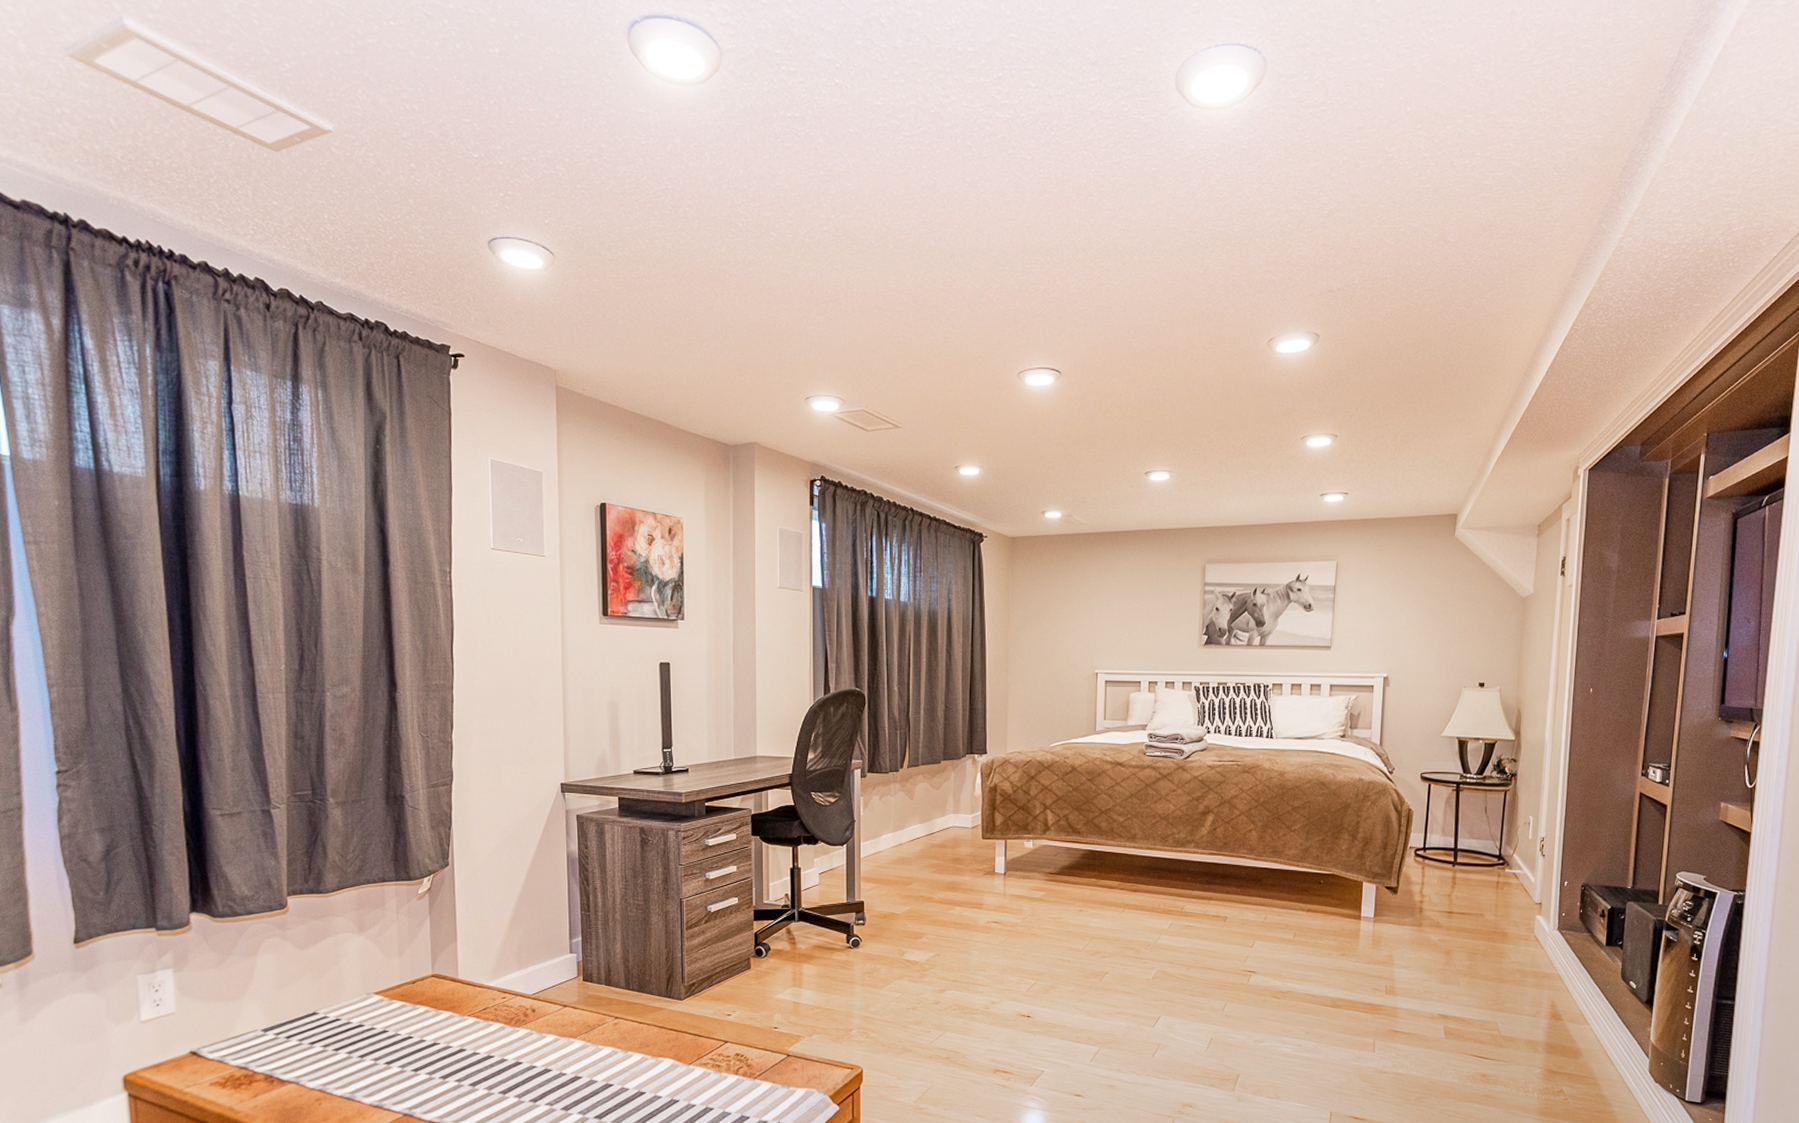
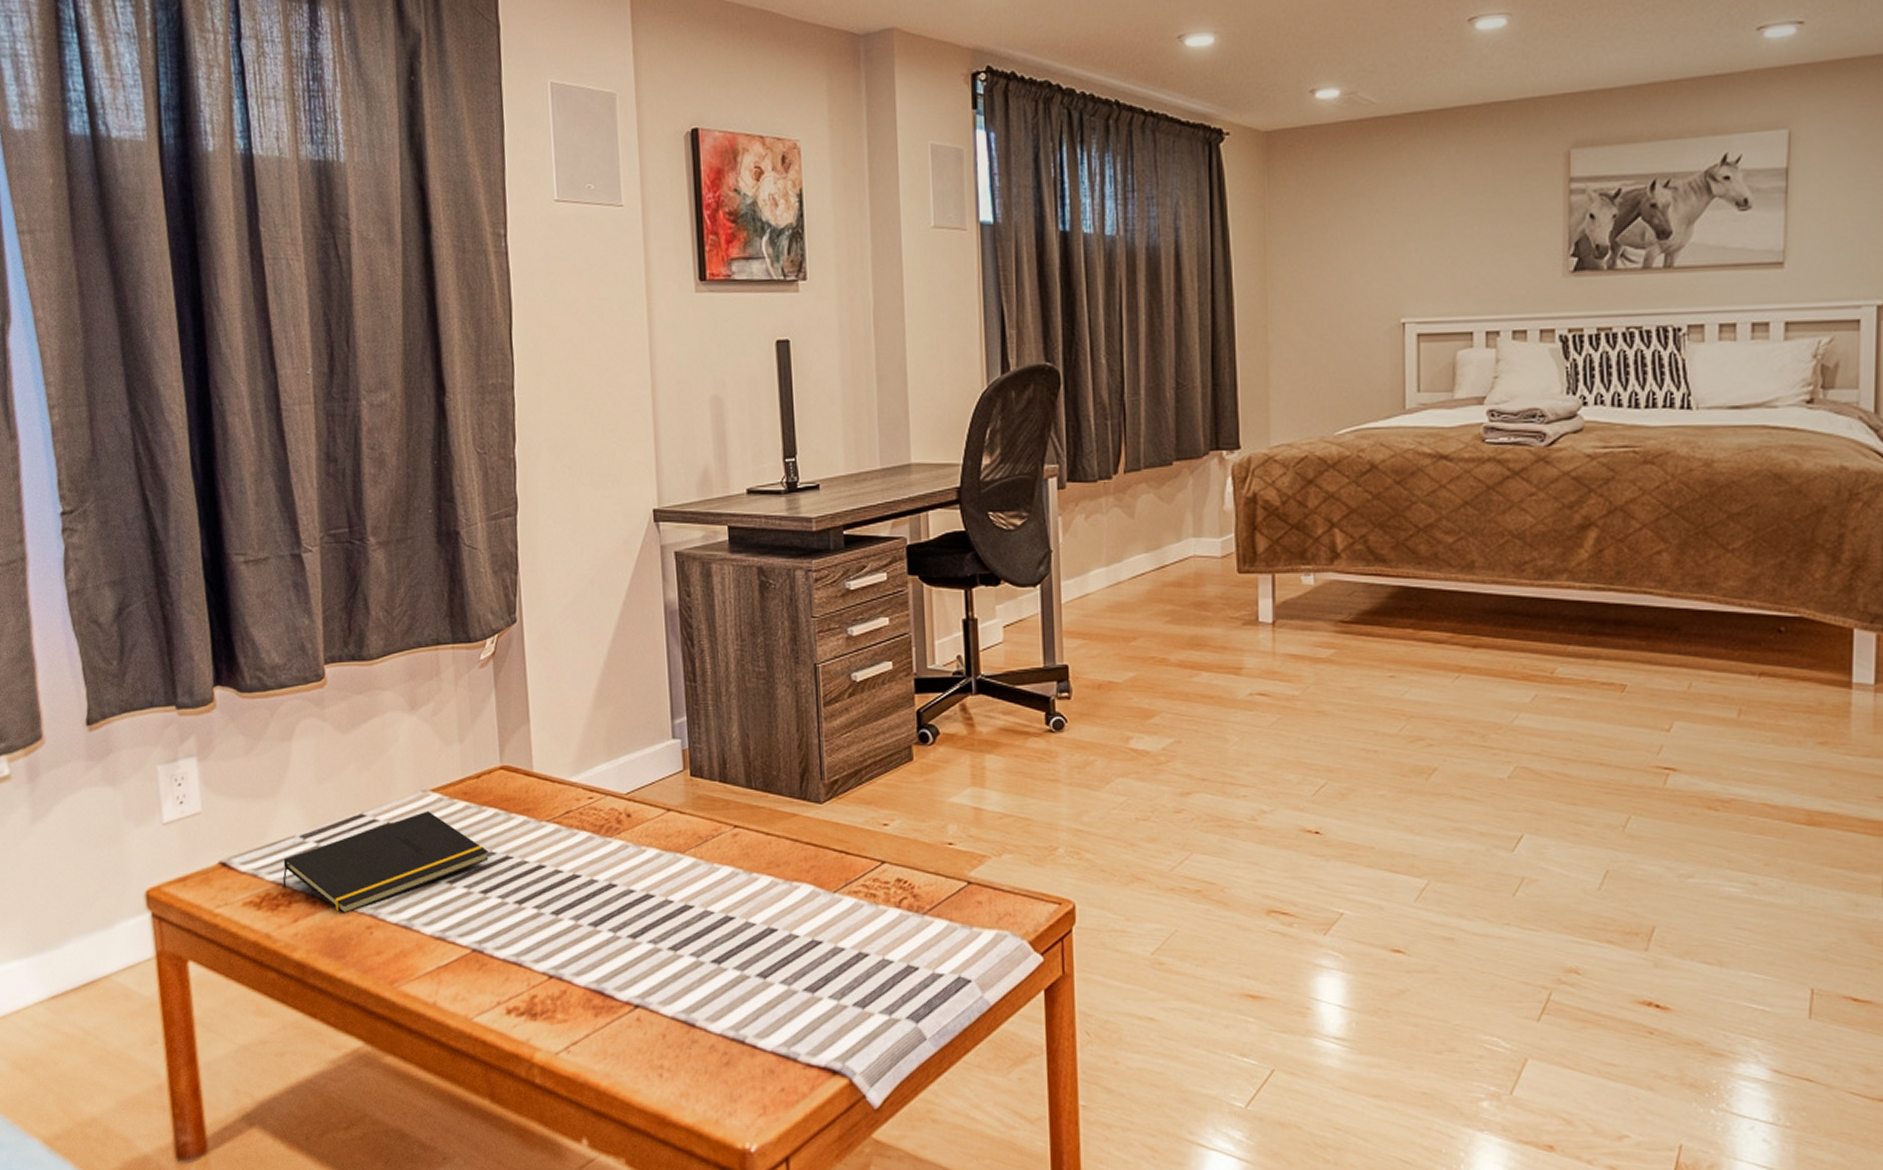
notepad: none [245,1009,420,1090] -> present [282,811,489,915]

